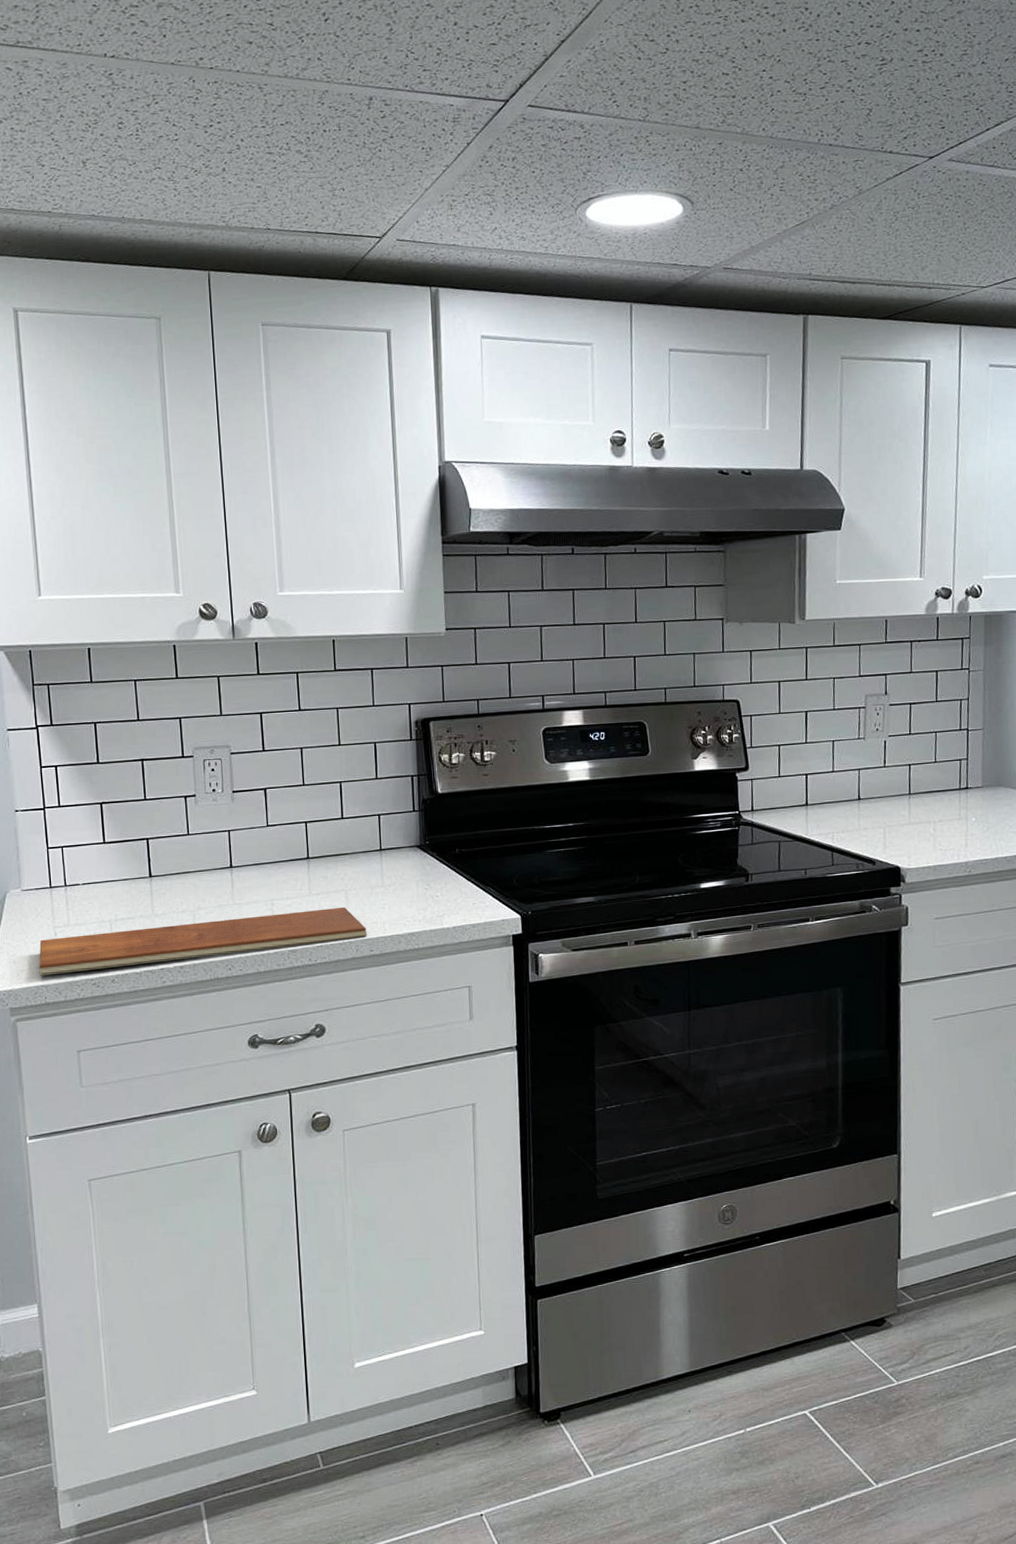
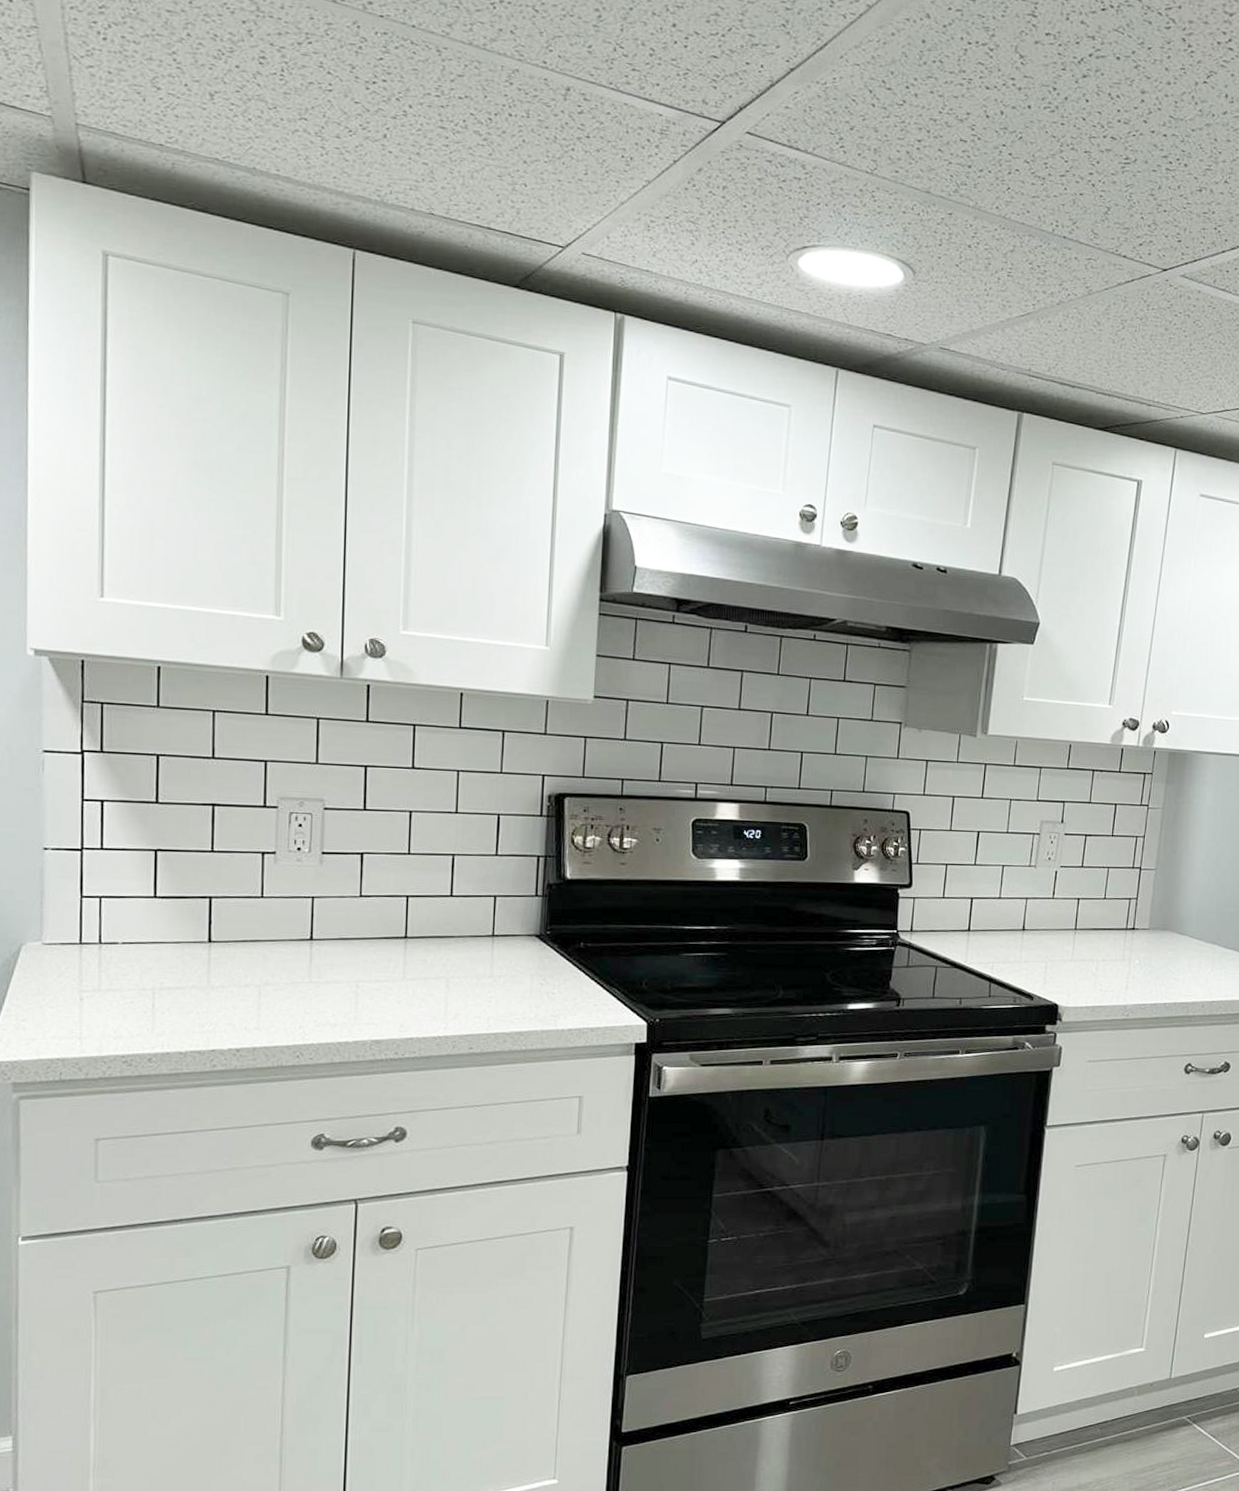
chopping board: present [39,906,368,976] -> none [56,996,468,1048]

